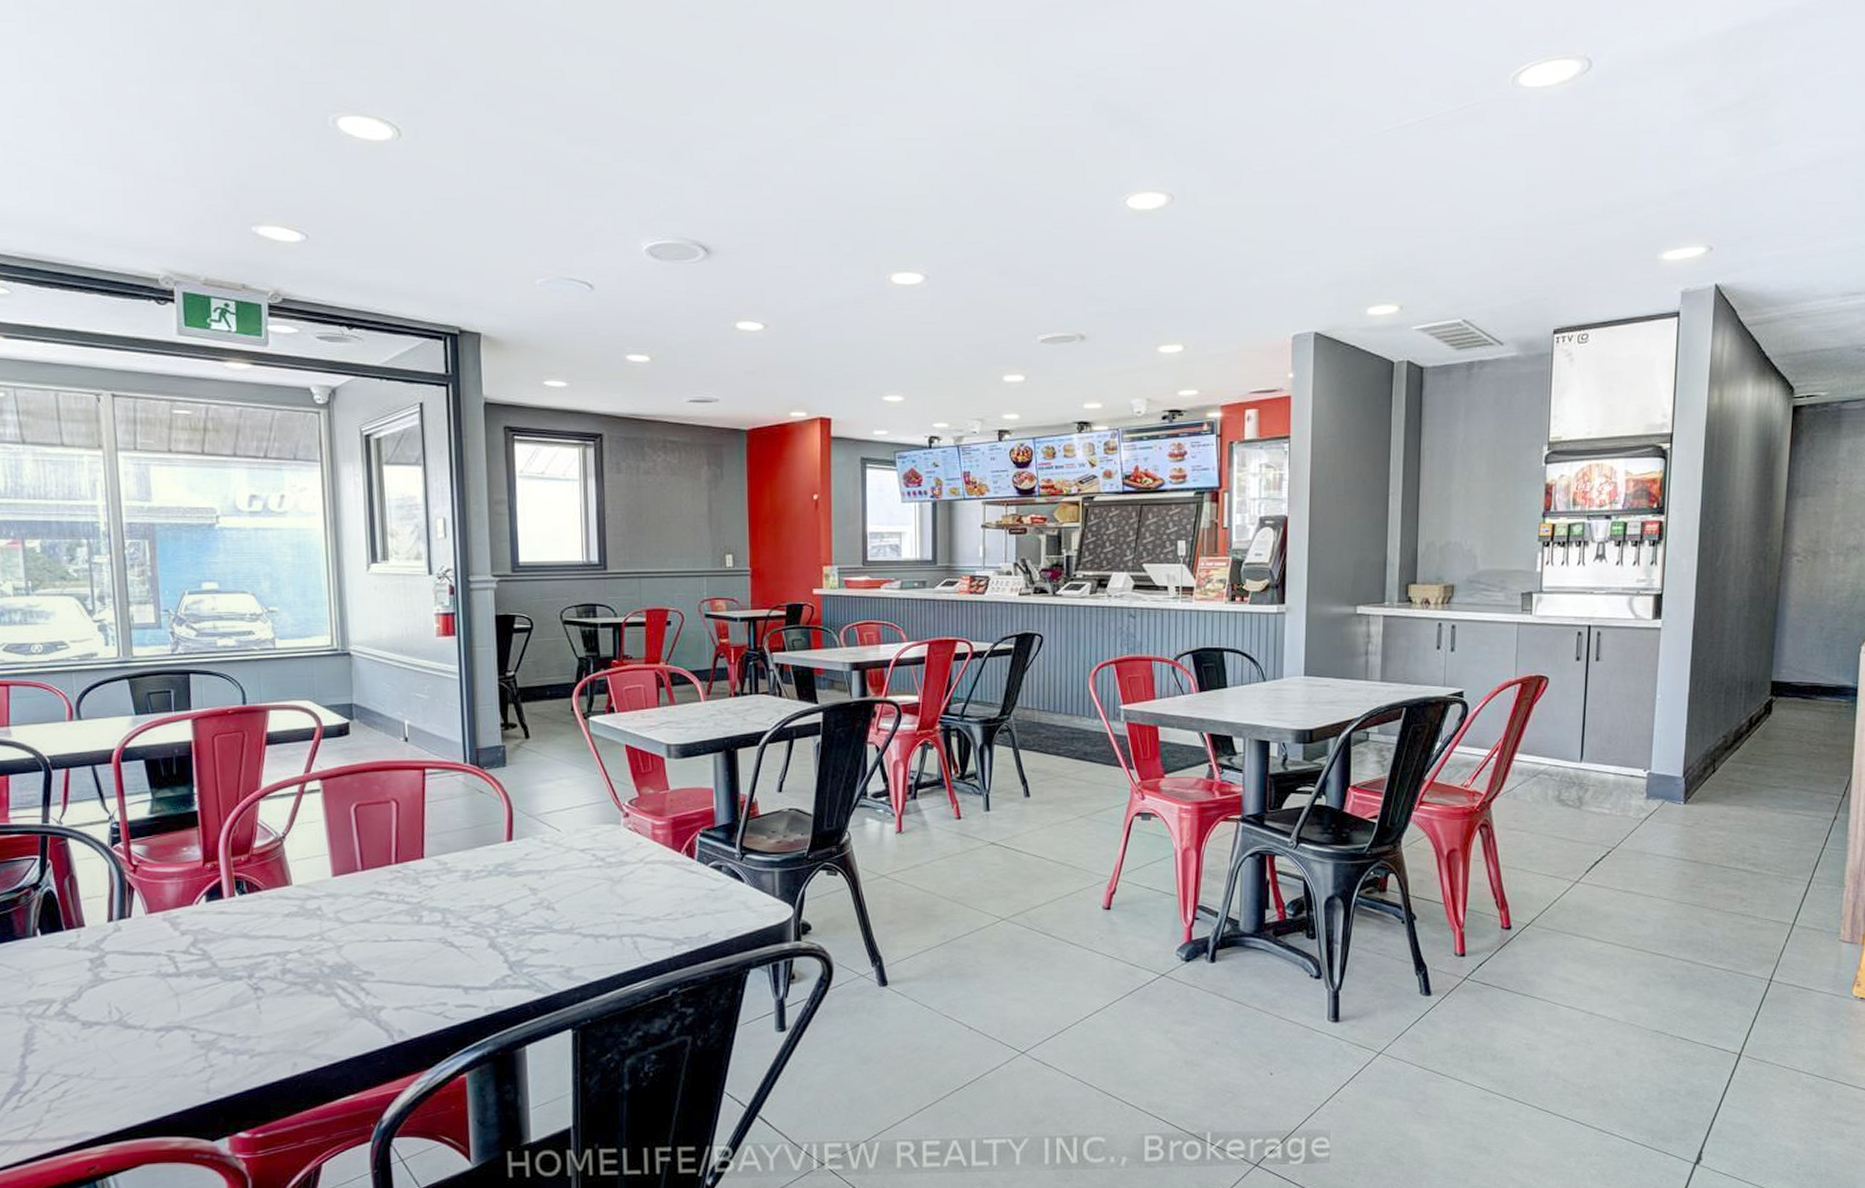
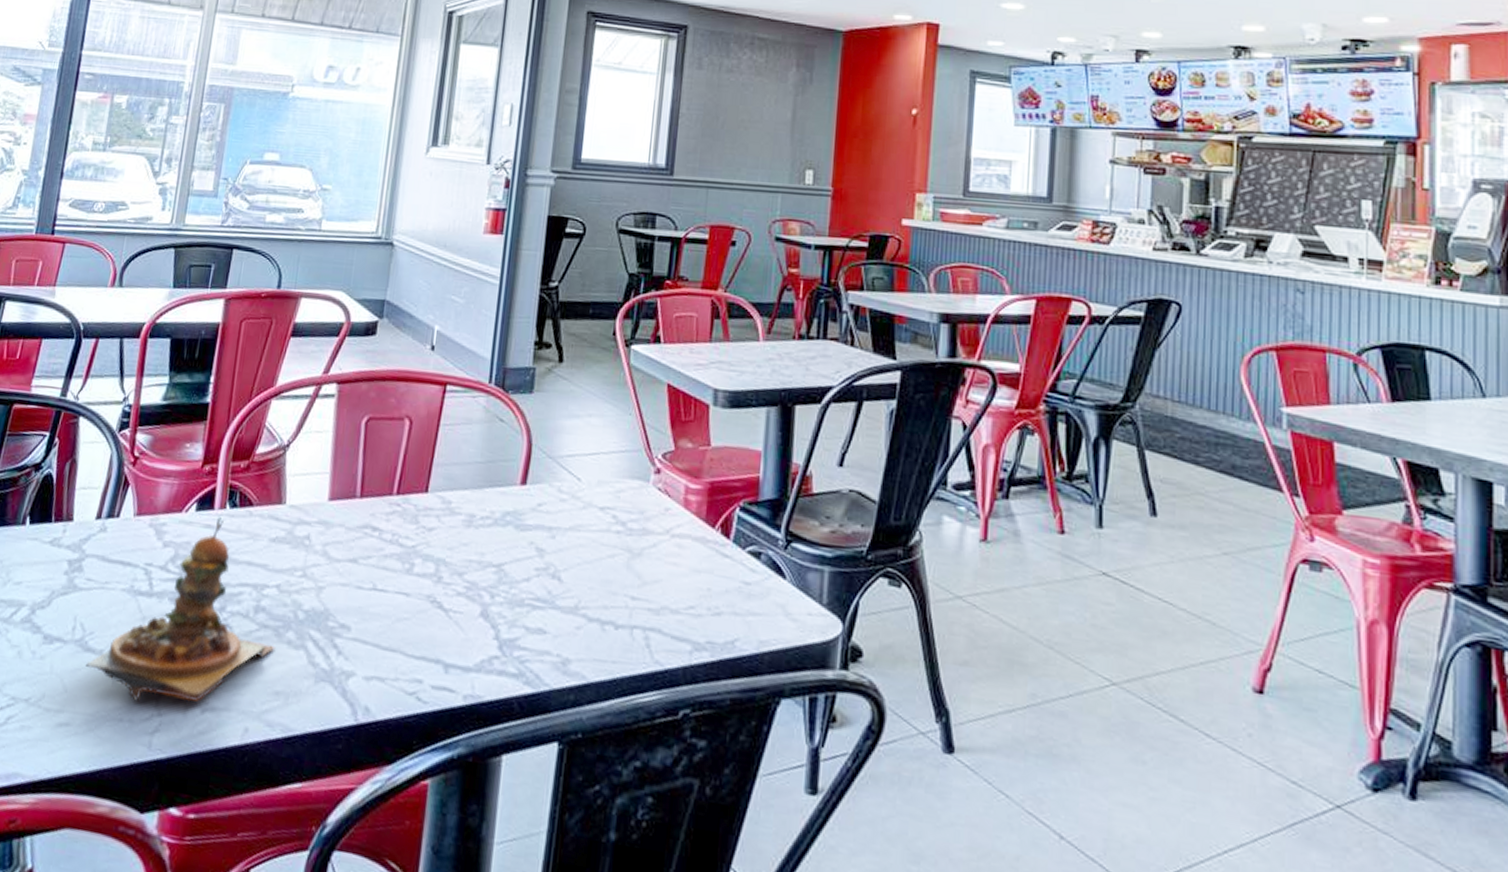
burger: none [130,904,308,1061] -> present [86,517,276,703]

